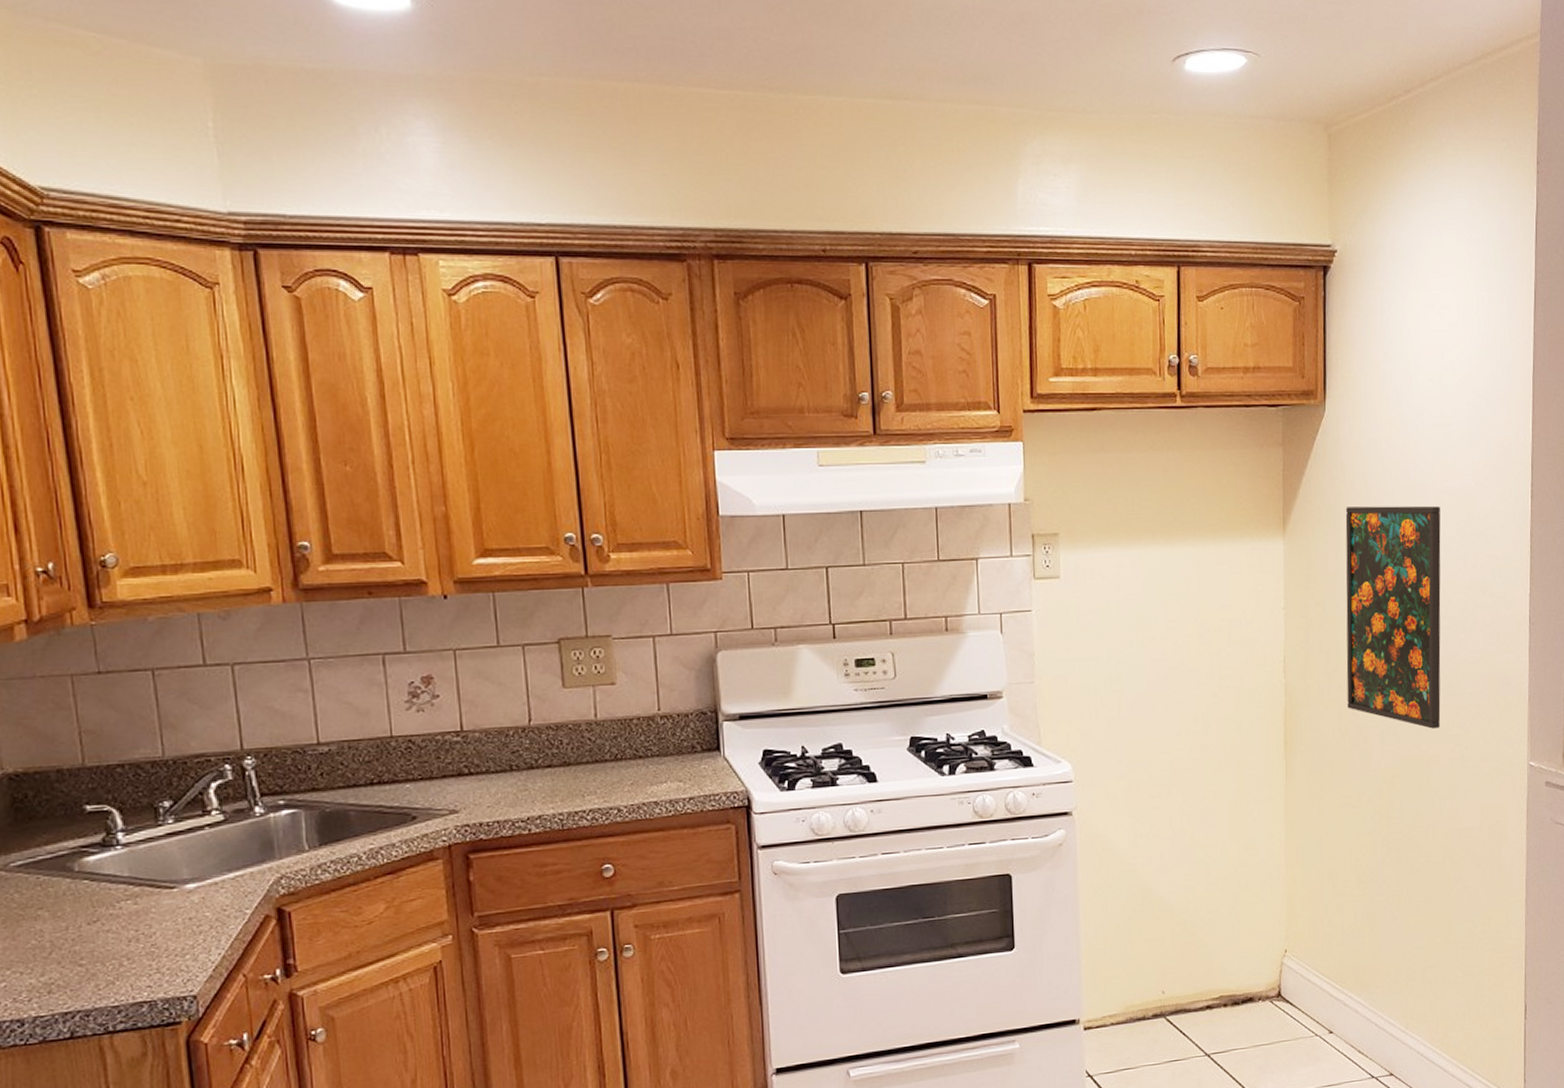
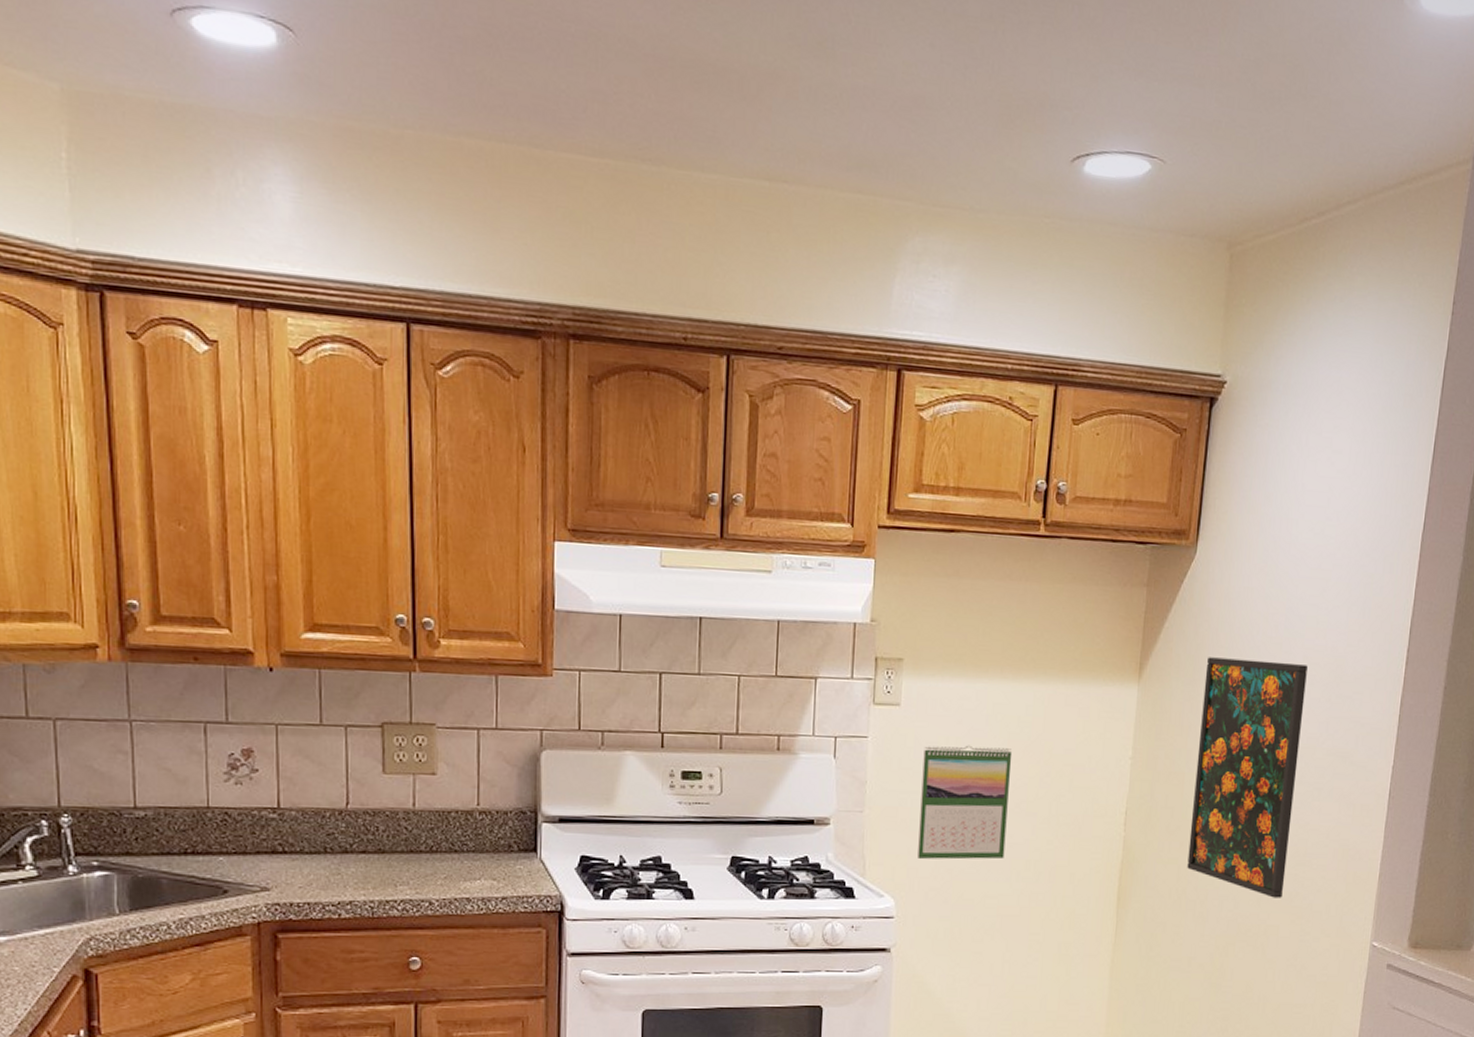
calendar: none [1086,609,1173,722] -> present [918,745,1013,860]

